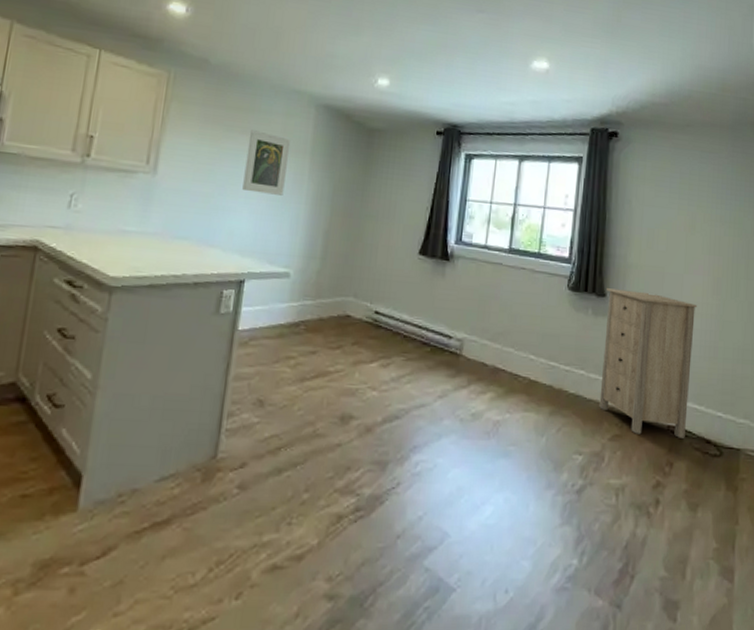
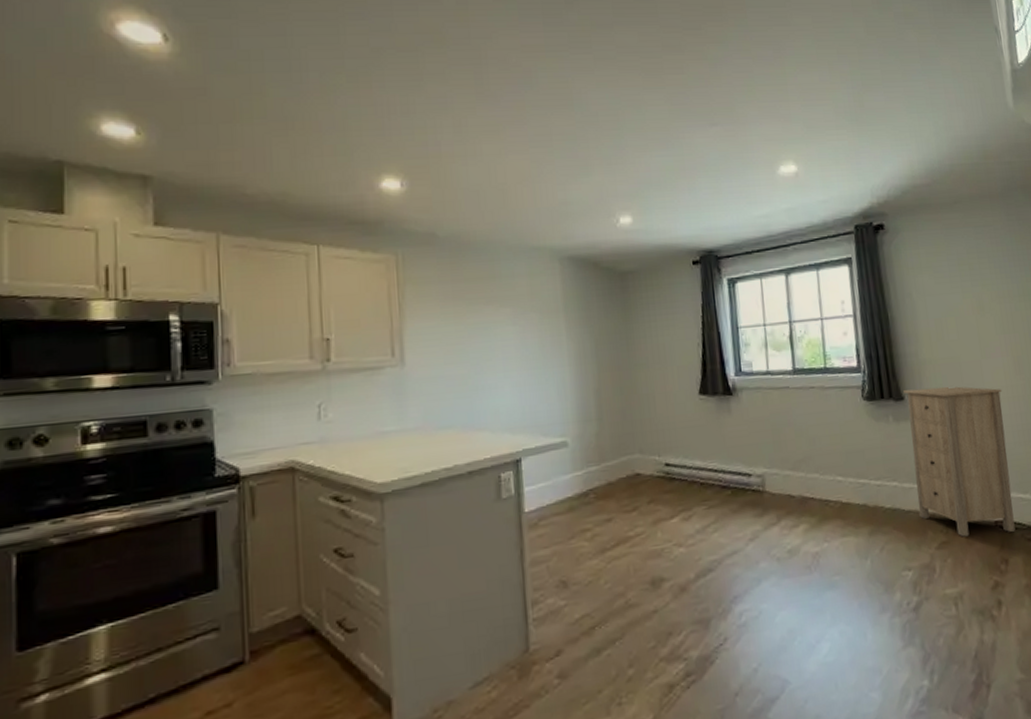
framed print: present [242,130,291,196] -> none [495,298,544,365]

